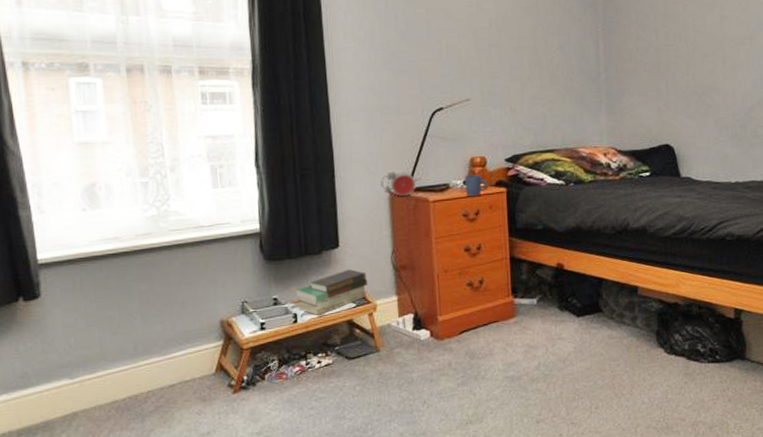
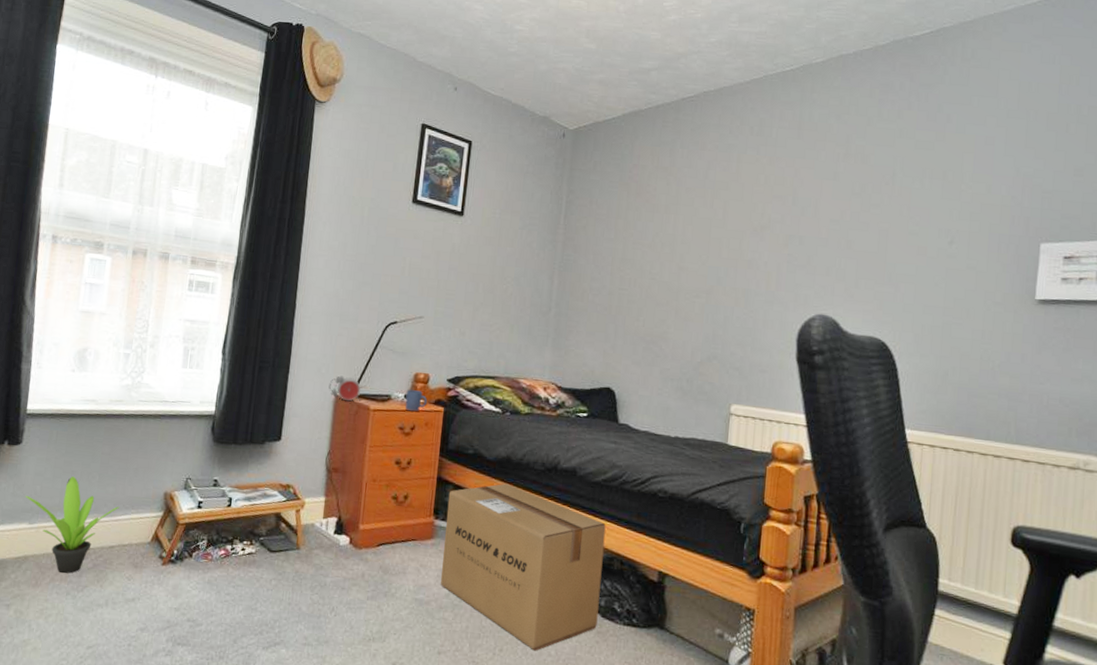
potted plant: none [58,321,172,422] -> present [25,476,119,573]
books: present [295,269,368,315] -> none [232,463,301,503]
box: none [524,252,684,402] -> present [441,483,606,651]

